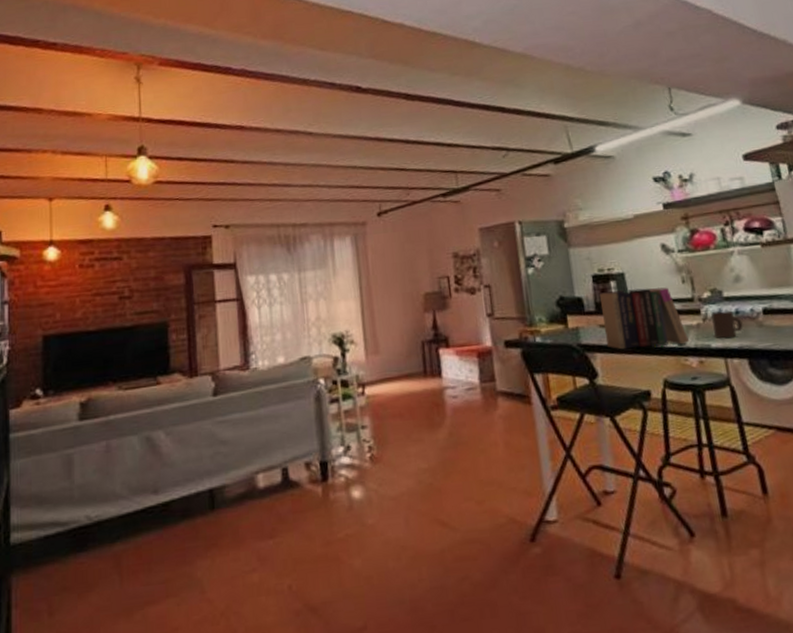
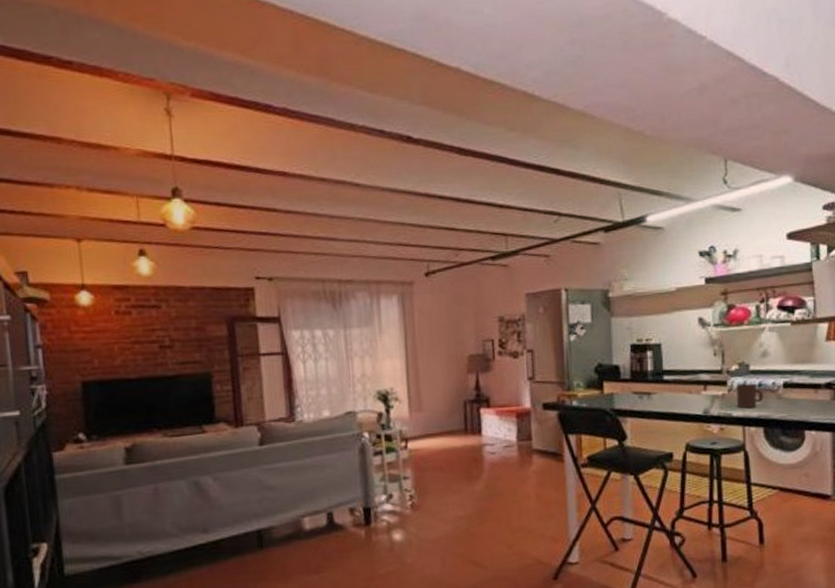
books: present [600,287,690,350] -> none [636,359,714,416]

